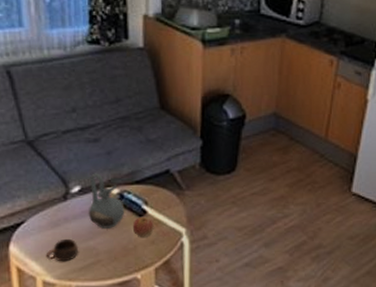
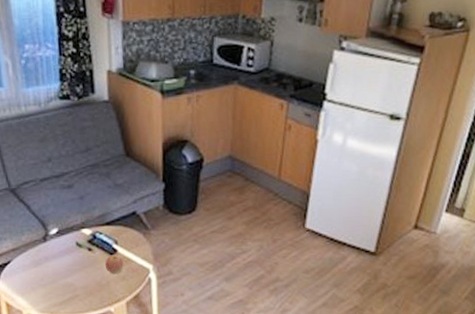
cup: present [45,238,79,262] -> none [30,276,59,297]
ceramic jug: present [89,173,125,229] -> none [65,216,98,266]

